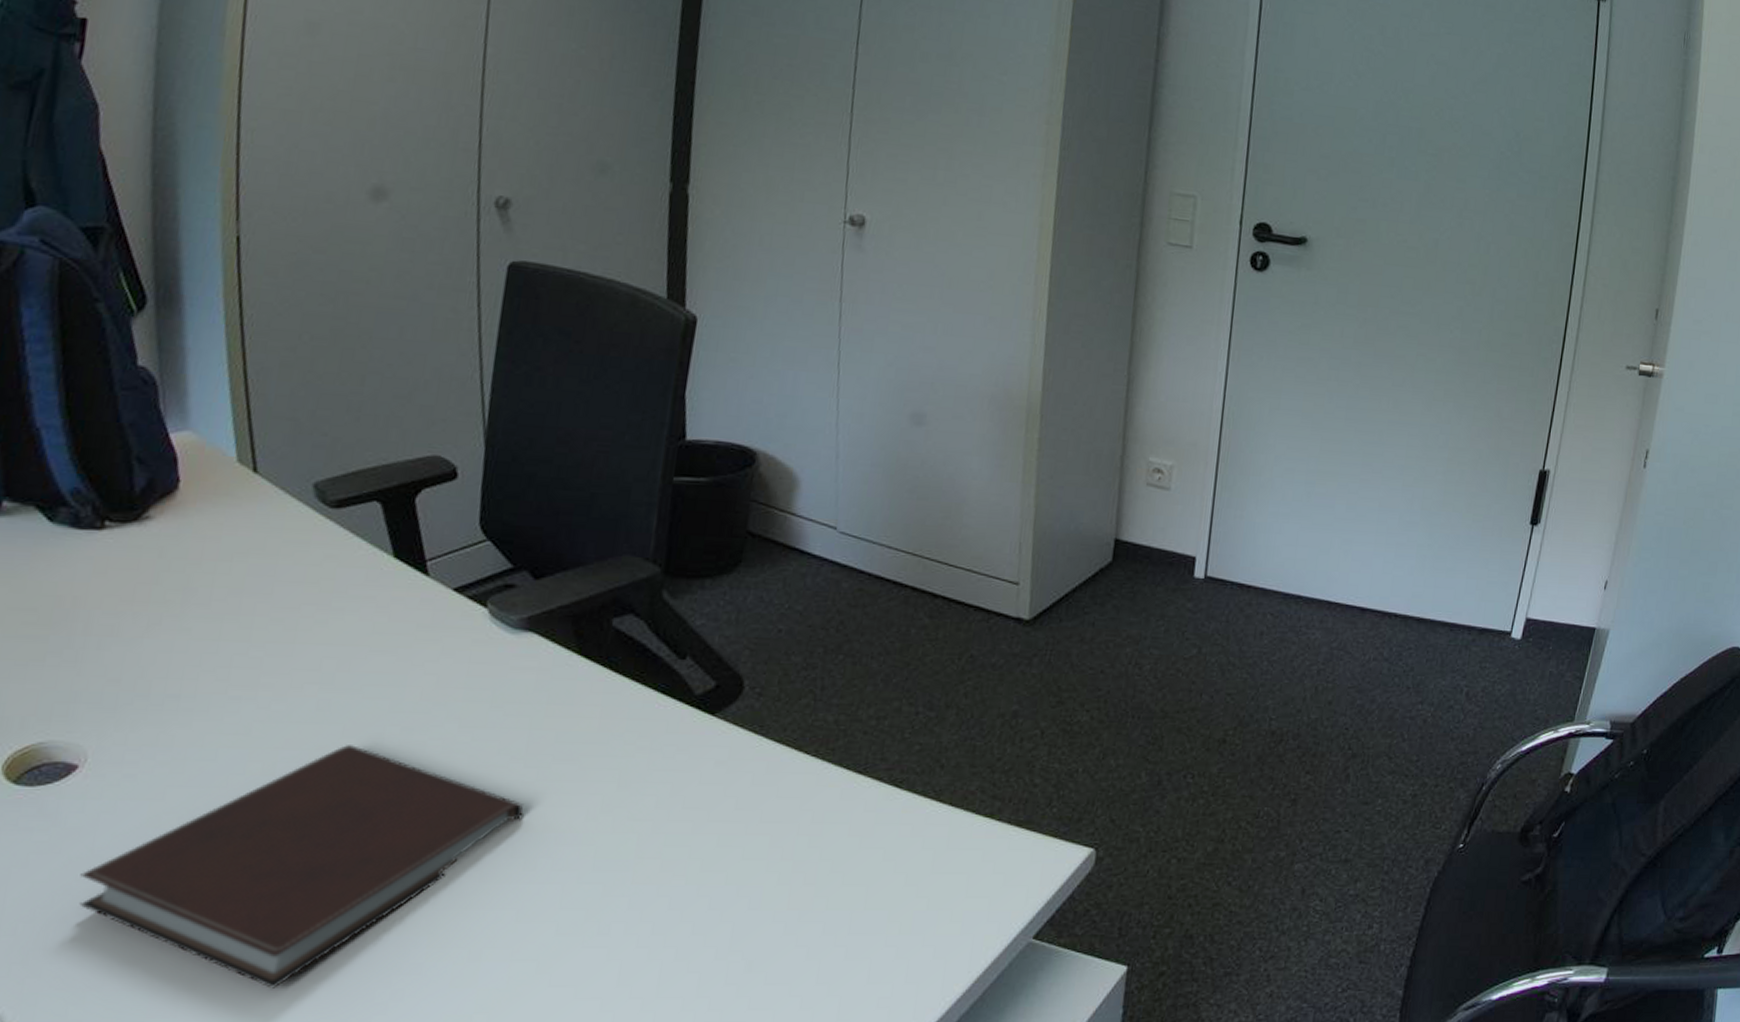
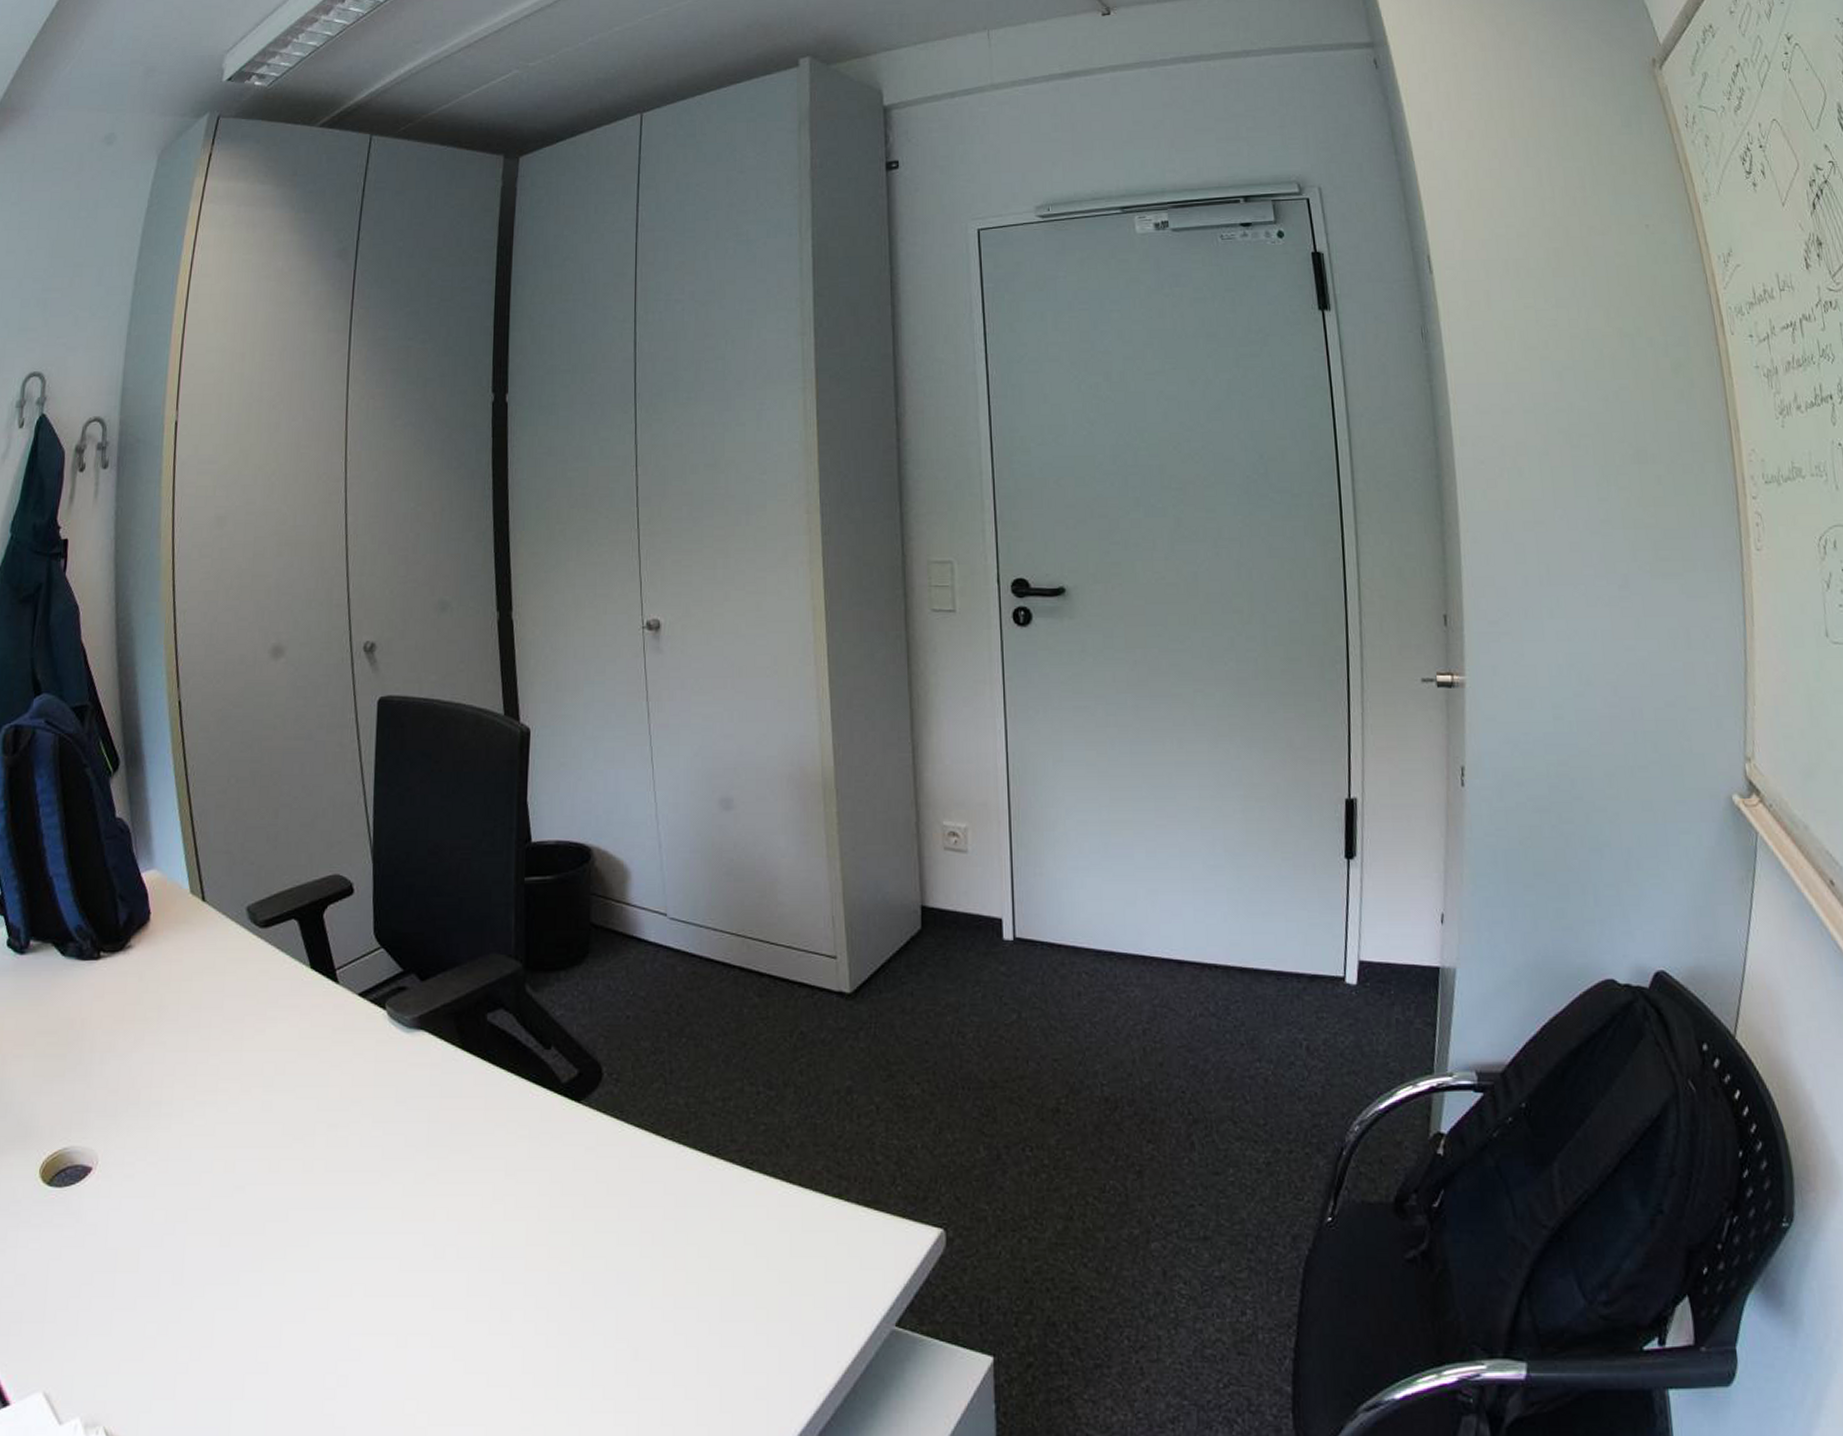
notebook: present [79,745,524,990] -> none [98,1142,430,1375]

